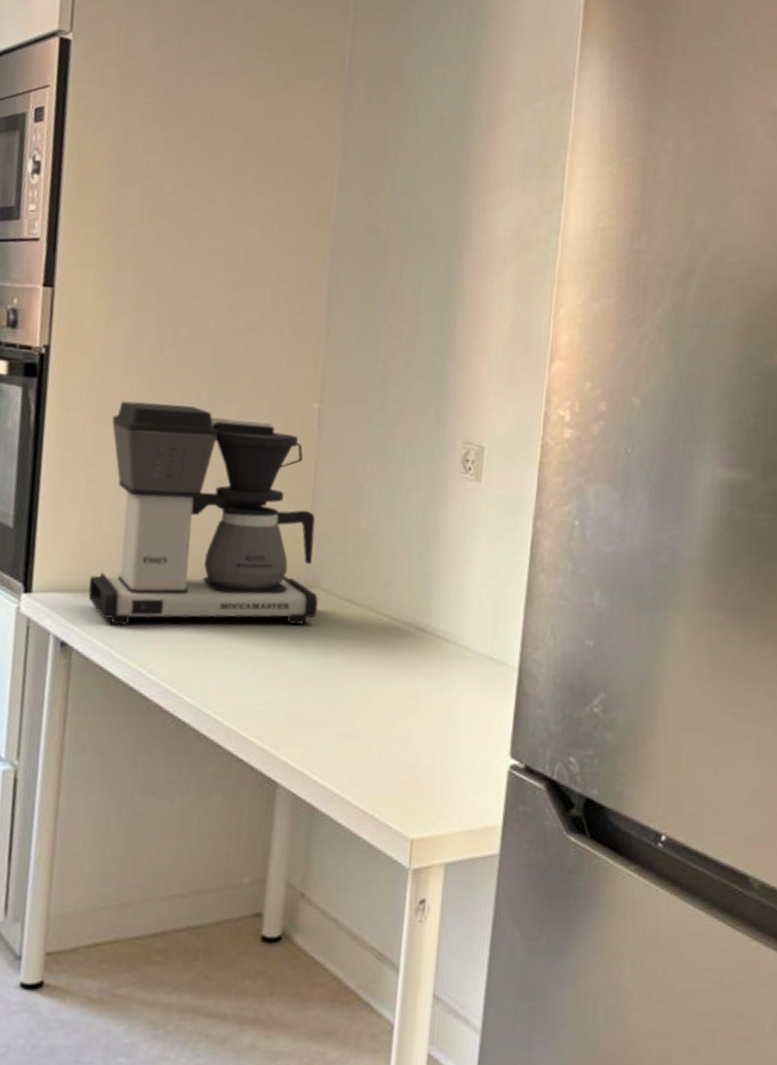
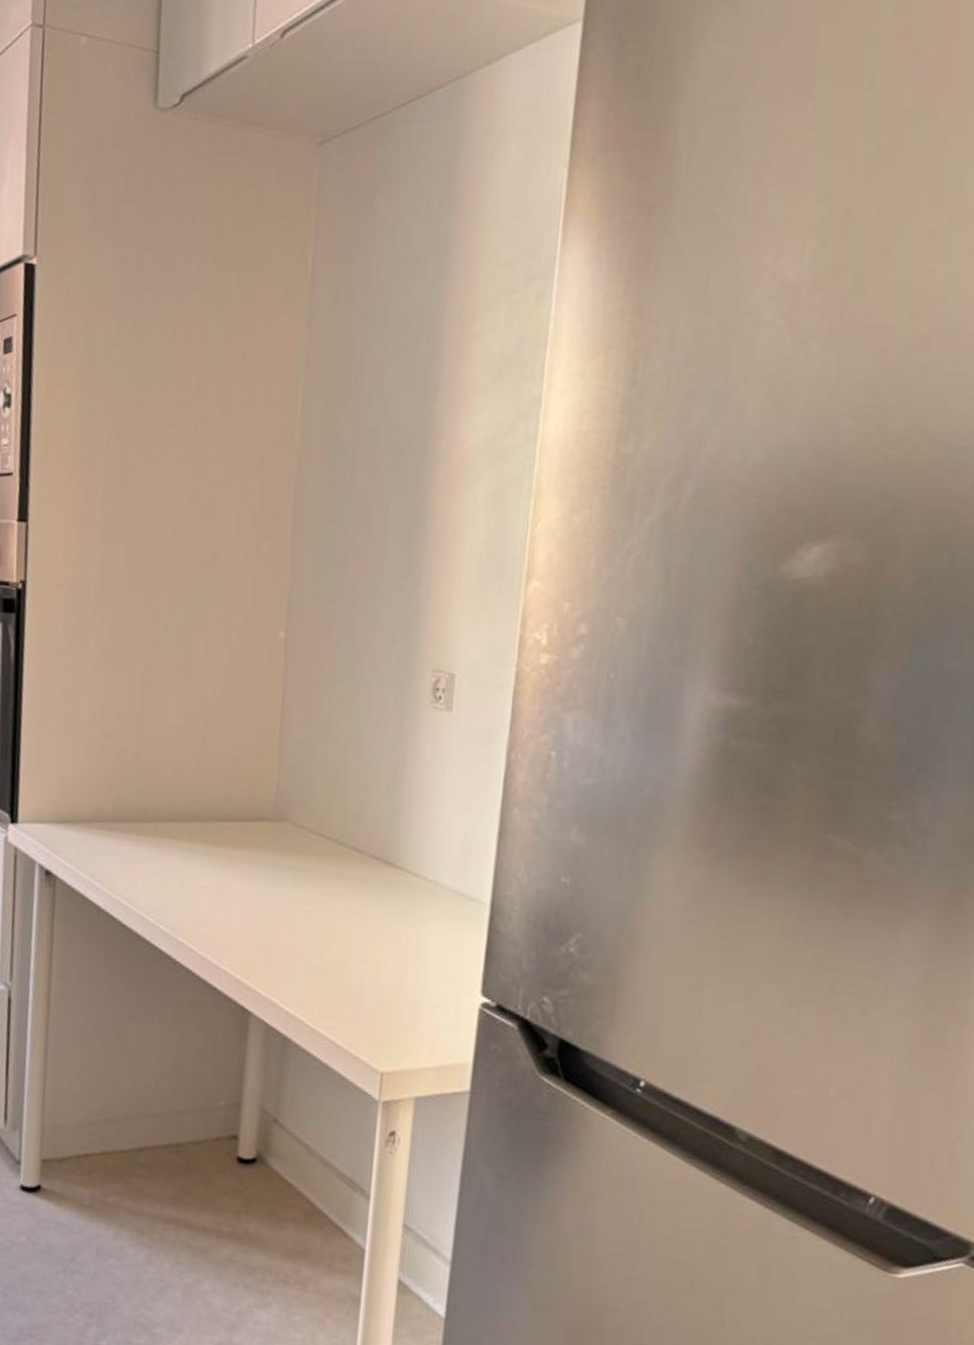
coffee maker: present [88,401,318,626] -> none [68,634,287,858]

